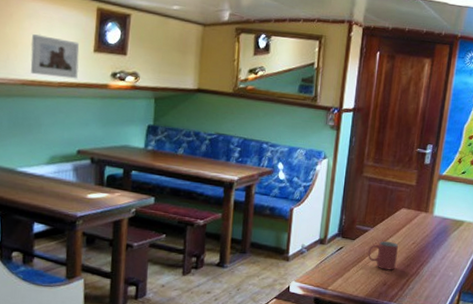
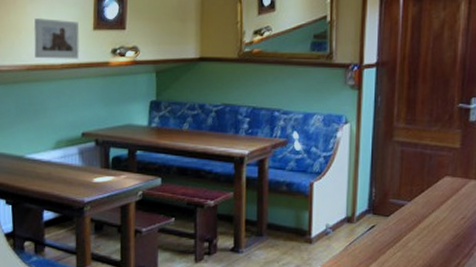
mug: present [368,241,398,270] -> none [406,217,443,252]

